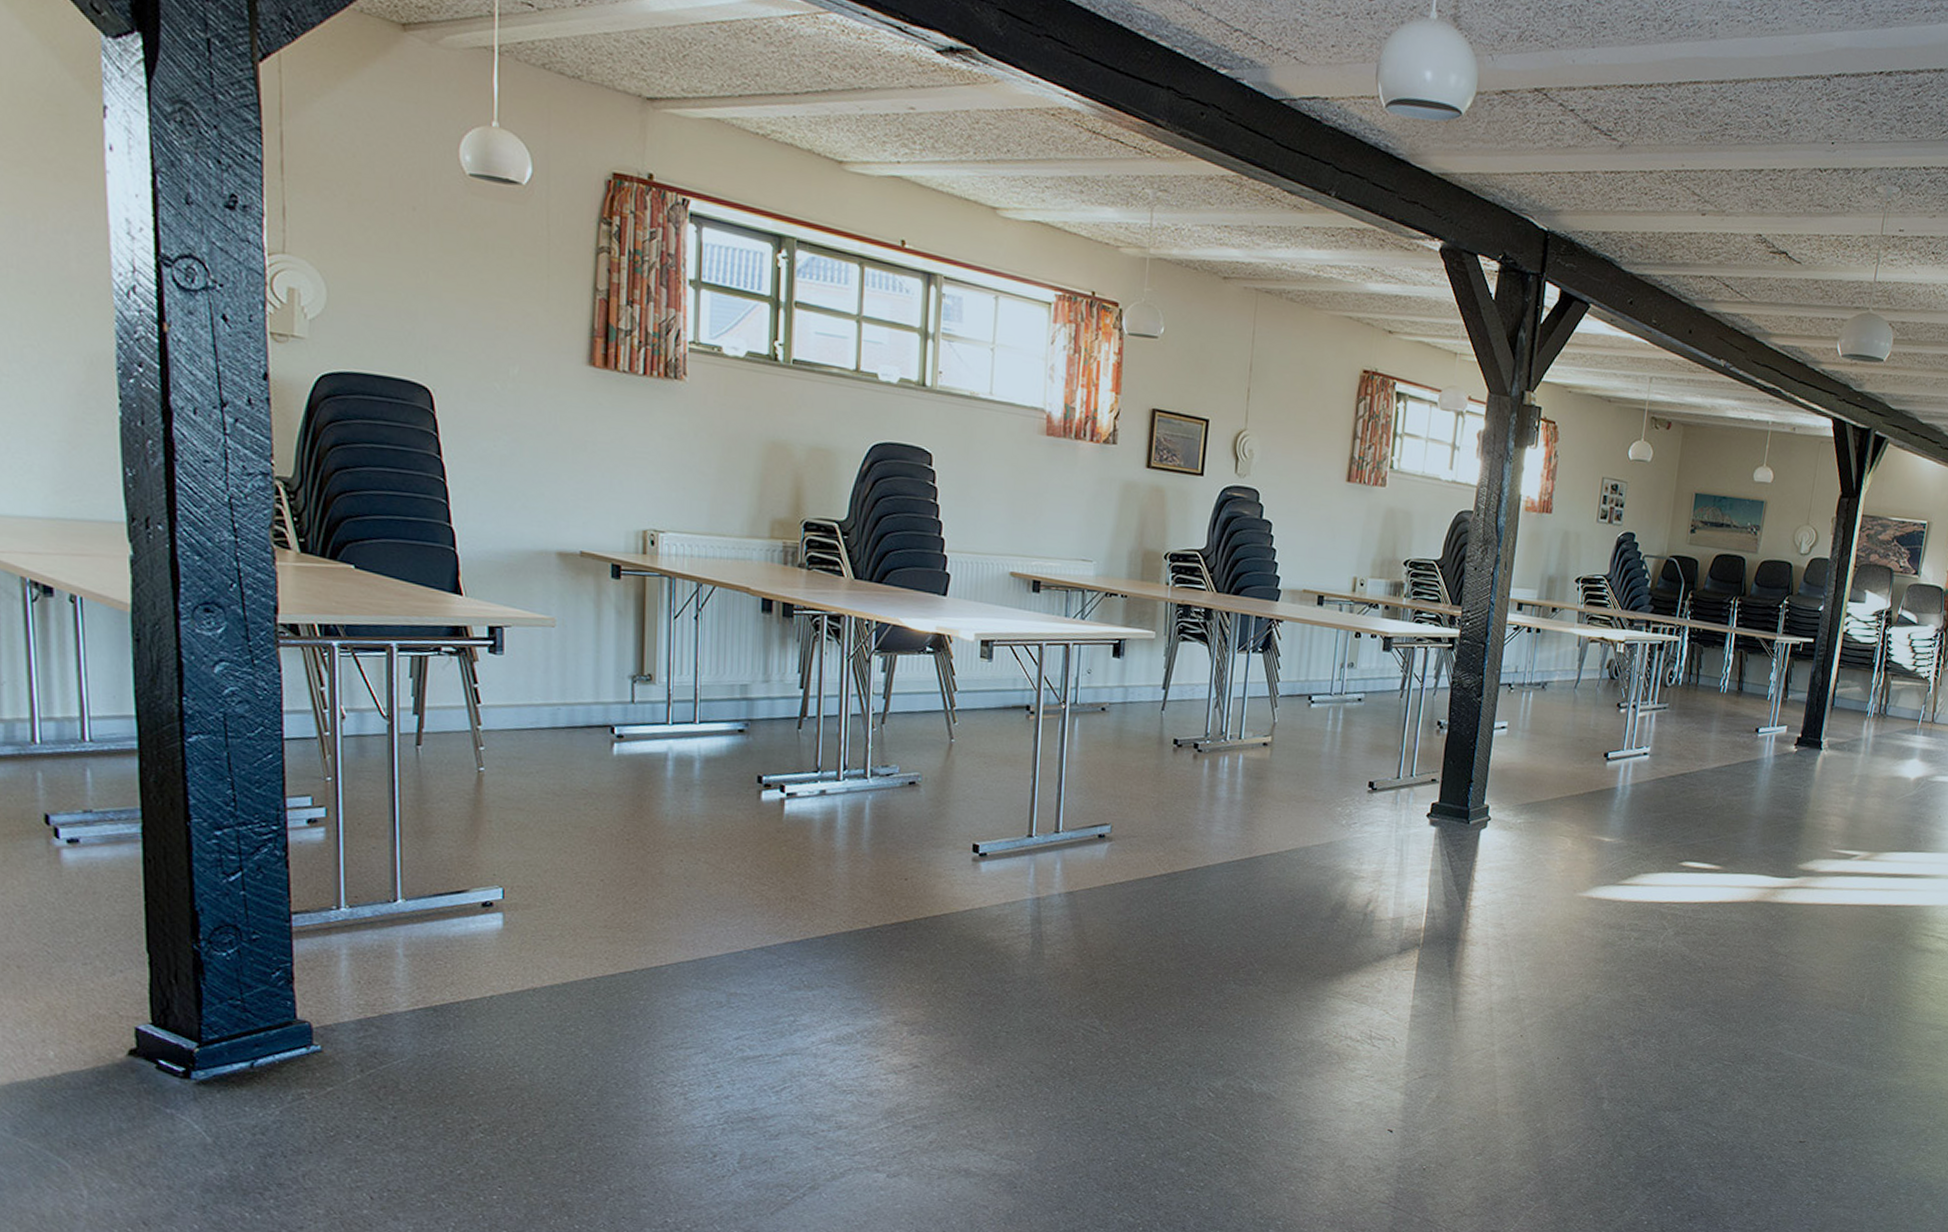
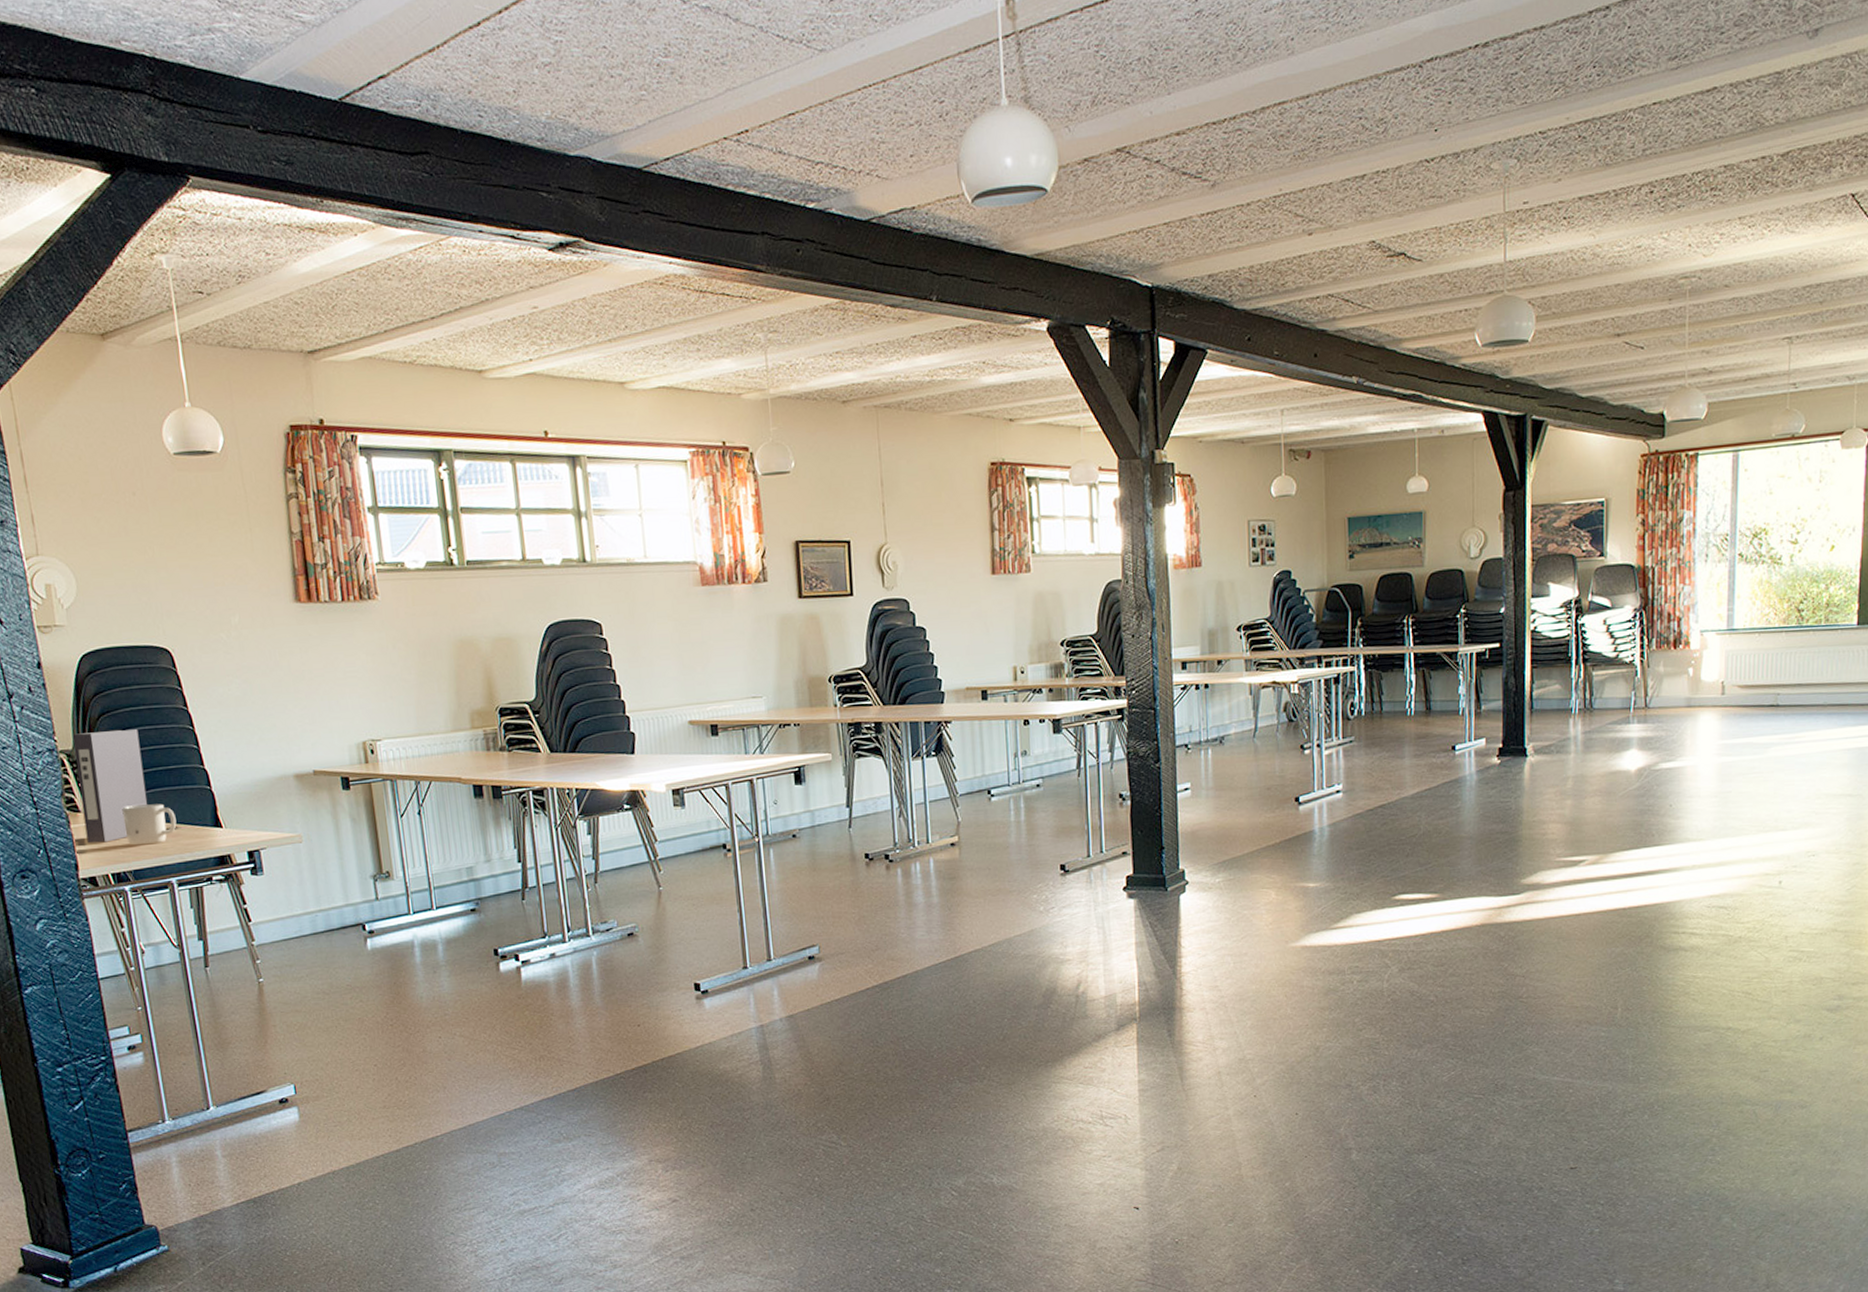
binder: none [294,461,377,589] -> present [73,729,147,844]
mug: none [343,552,407,600] -> present [122,803,177,845]

